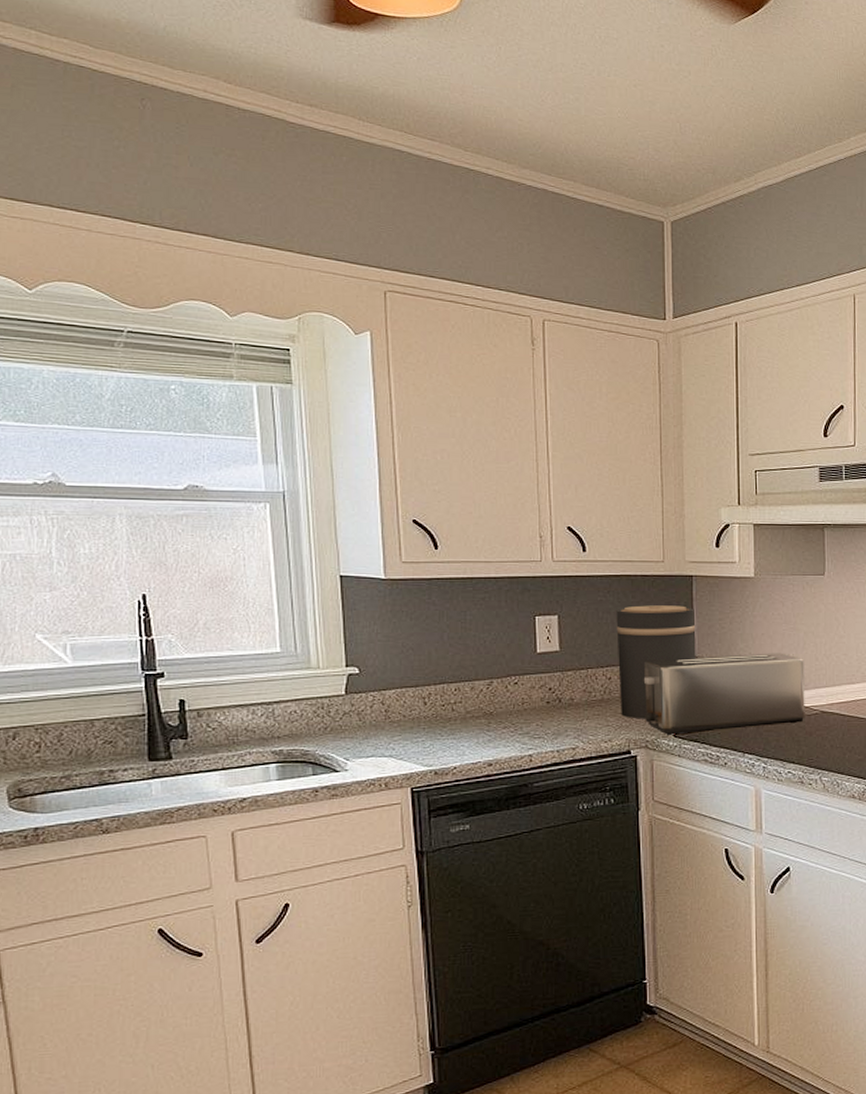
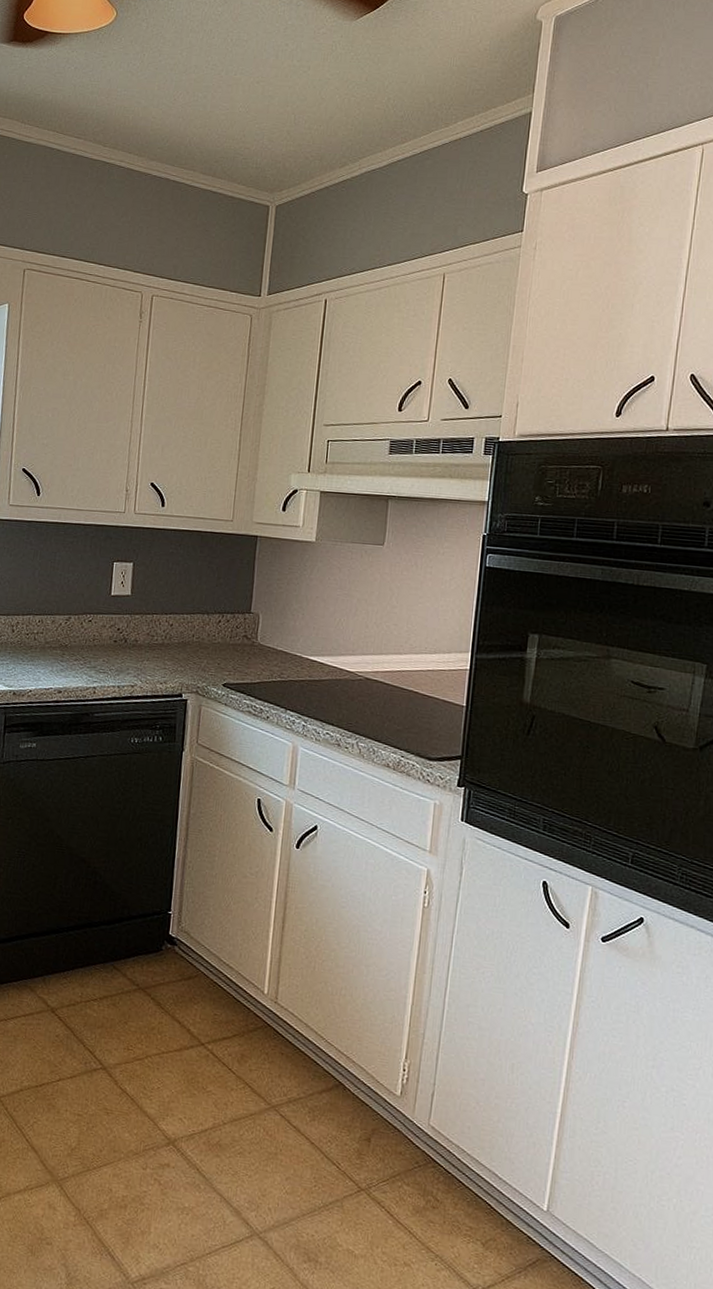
cylinder: present [616,605,696,719] -> none [178,560,256,666]
toaster: present [643,653,805,735] -> none [198,611,354,687]

